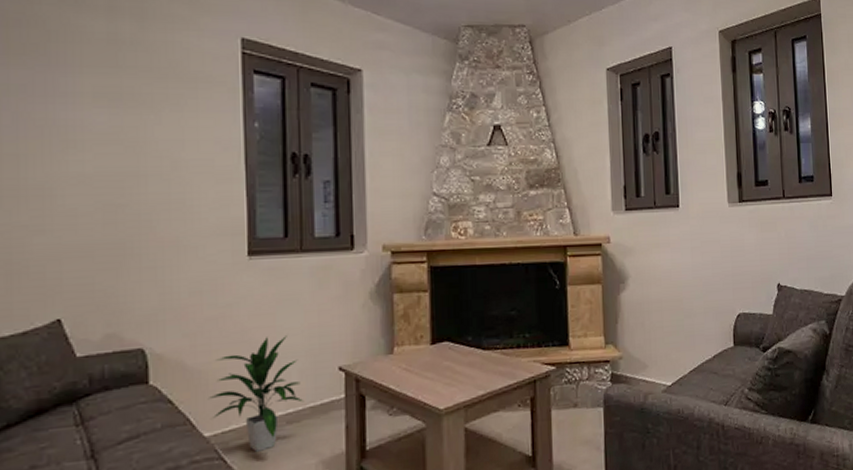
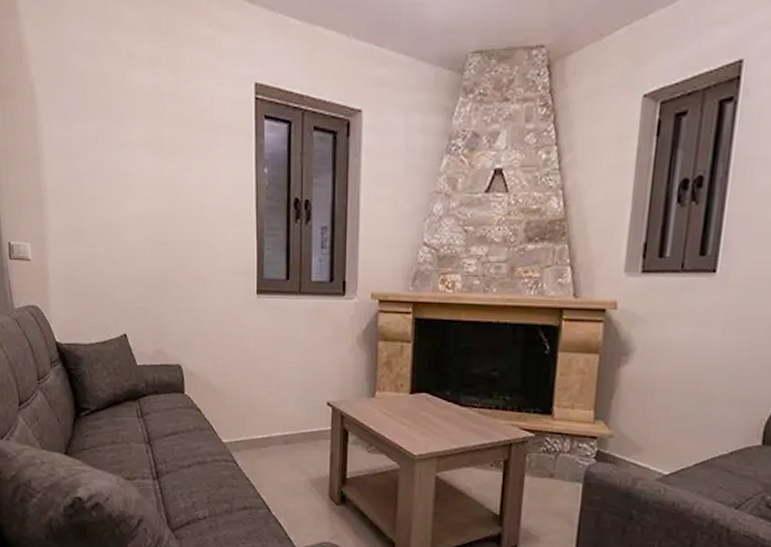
indoor plant: present [207,336,304,452] -> none [225,368,298,462]

